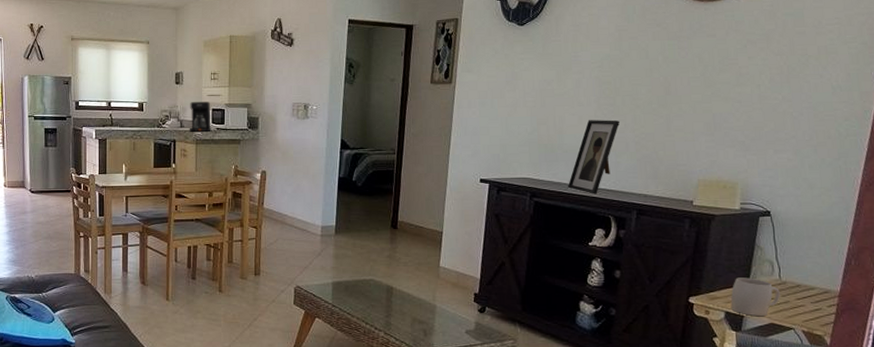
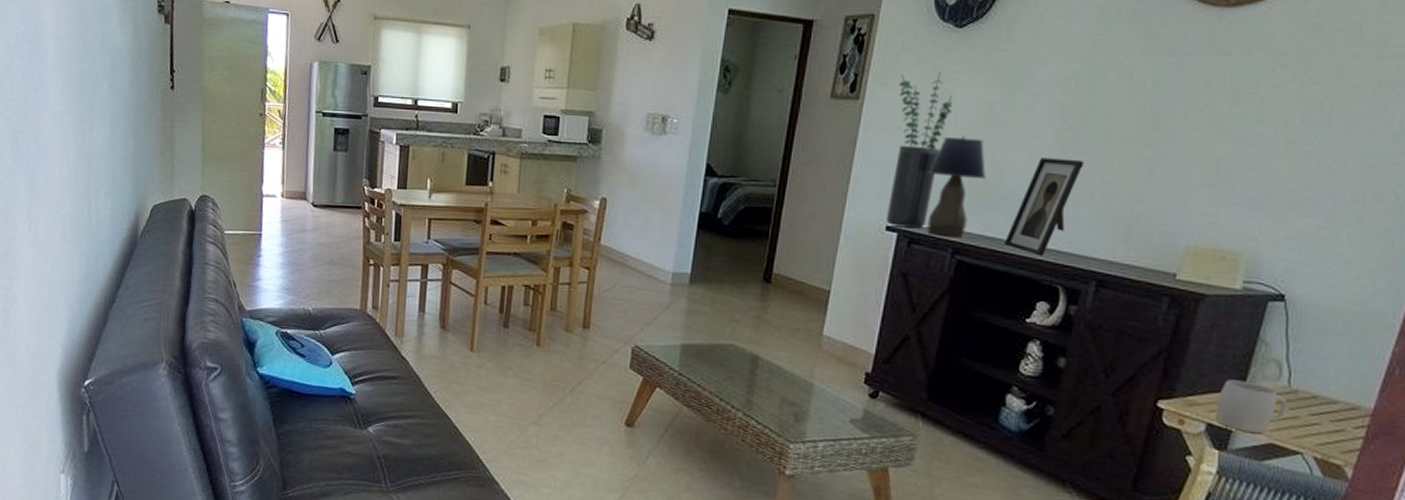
coffee maker: present [190,102,211,133] -> none [514,105,543,145]
vase: none [479,59,522,179] -> present [885,71,953,228]
table lamp: none [507,106,551,185] -> present [927,135,987,238]

